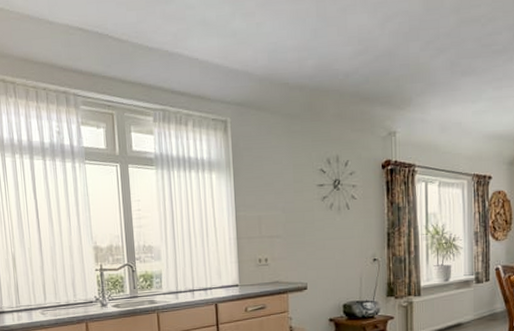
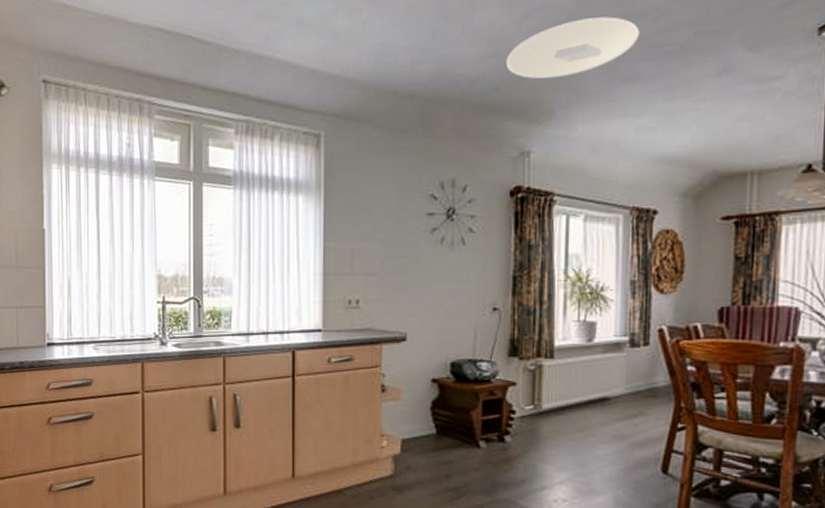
ceiling light: none [374,22,474,73] -> present [506,16,640,79]

